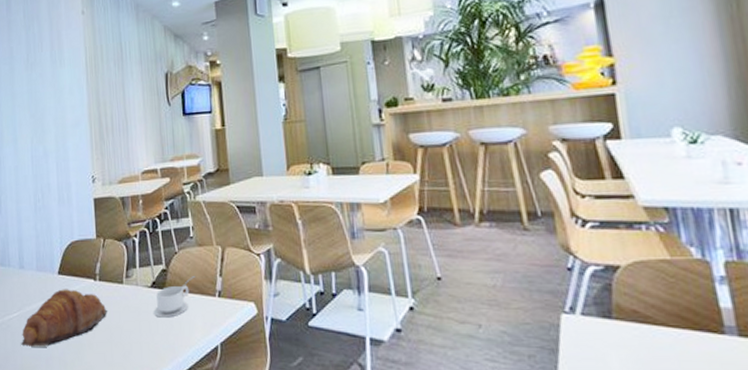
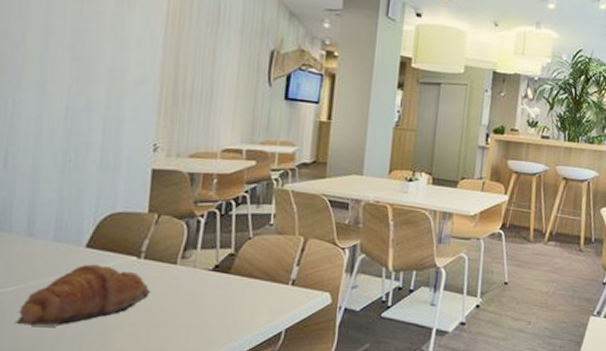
teacup: present [154,276,195,318] -> none [211,263,268,302]

